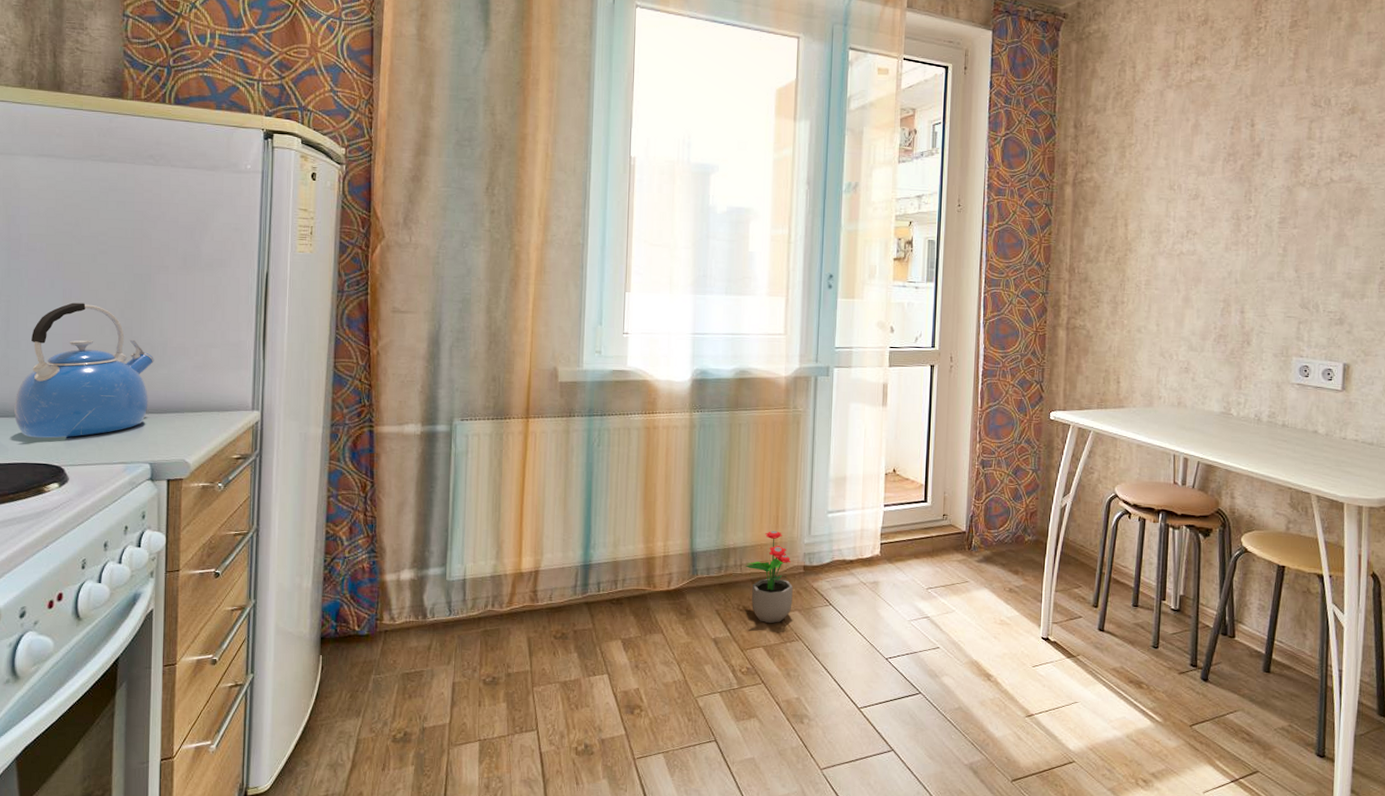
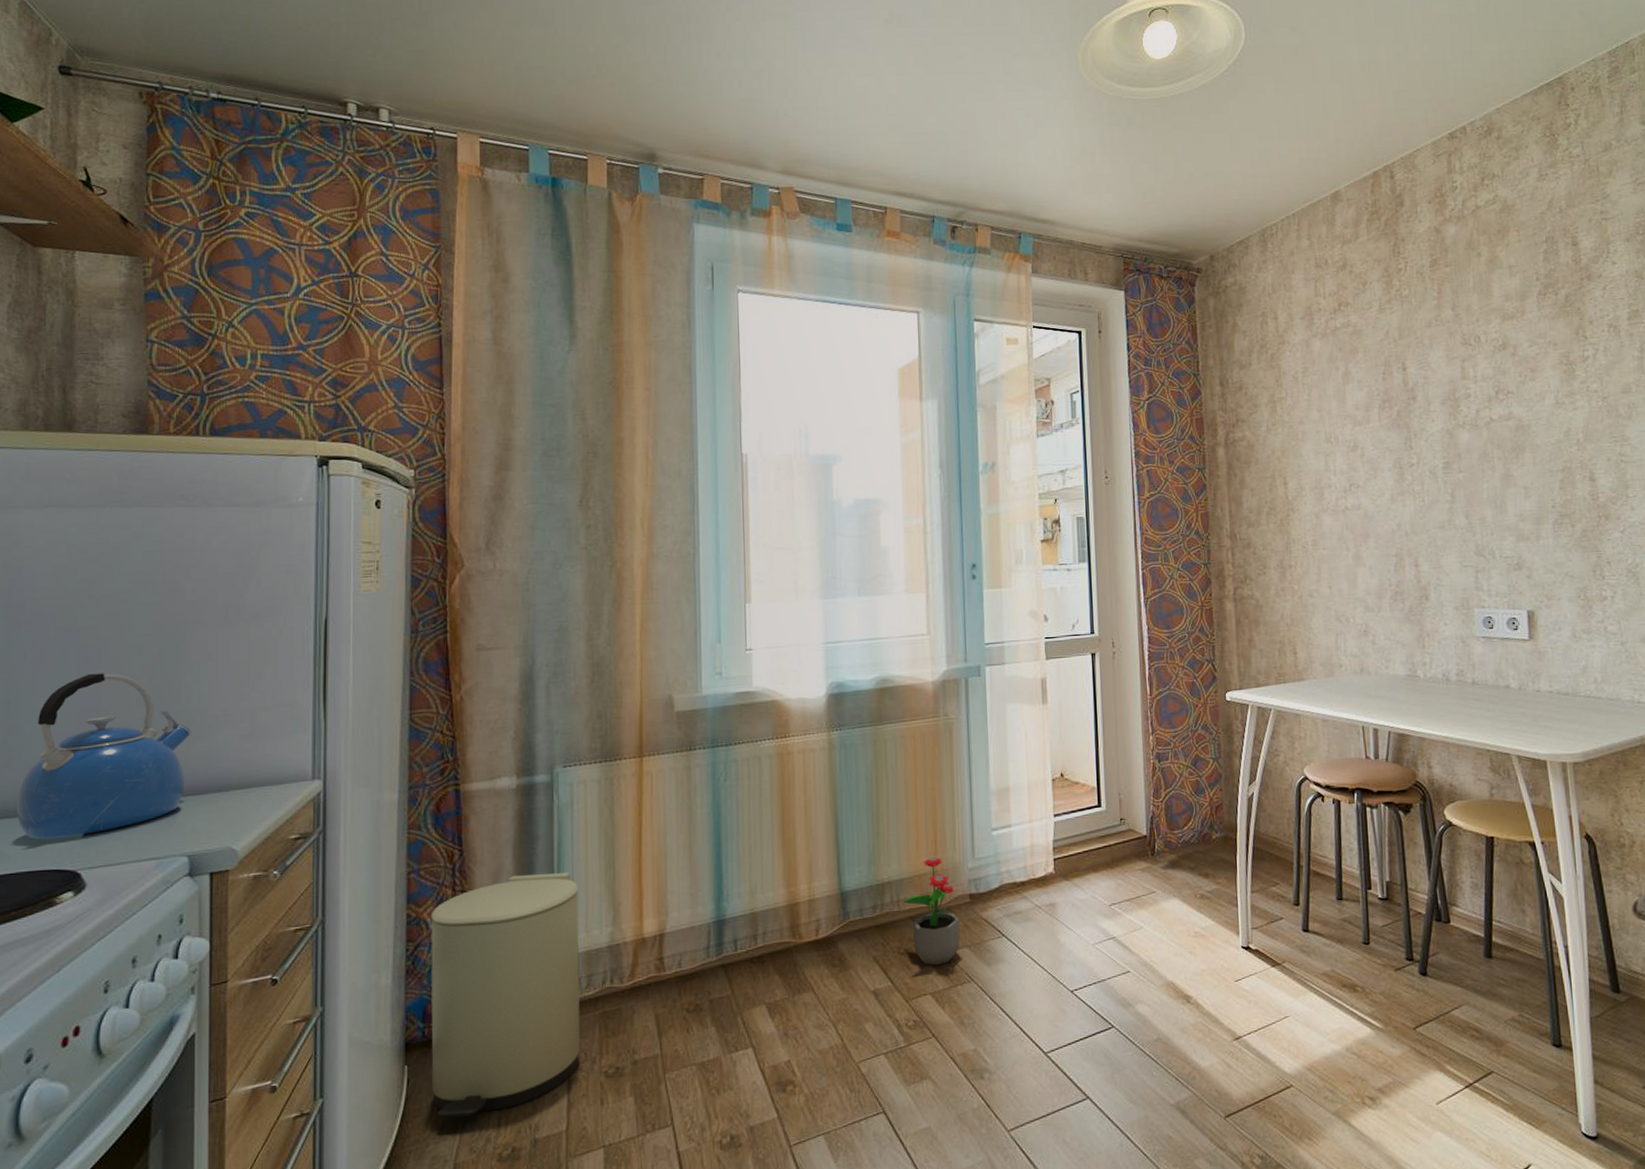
pedal bin: none [341,508,469,703] -> present [430,873,581,1119]

